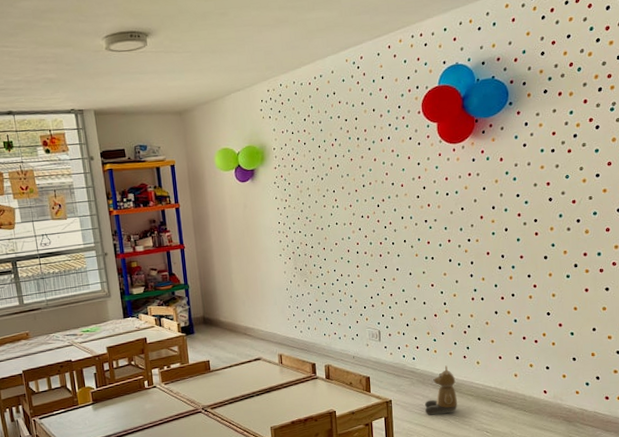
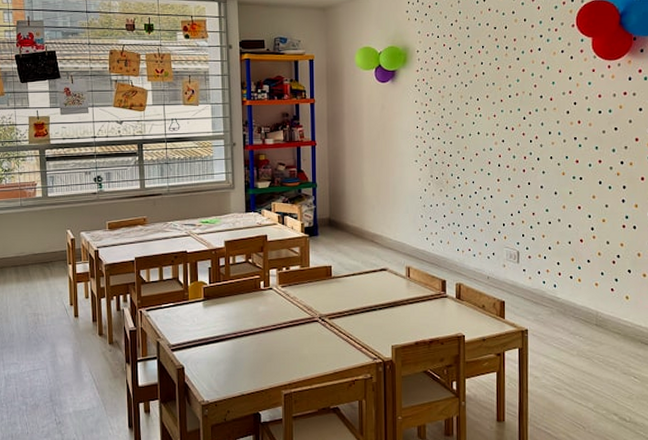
bear: present [424,365,457,415] -> none [564,297,602,352]

